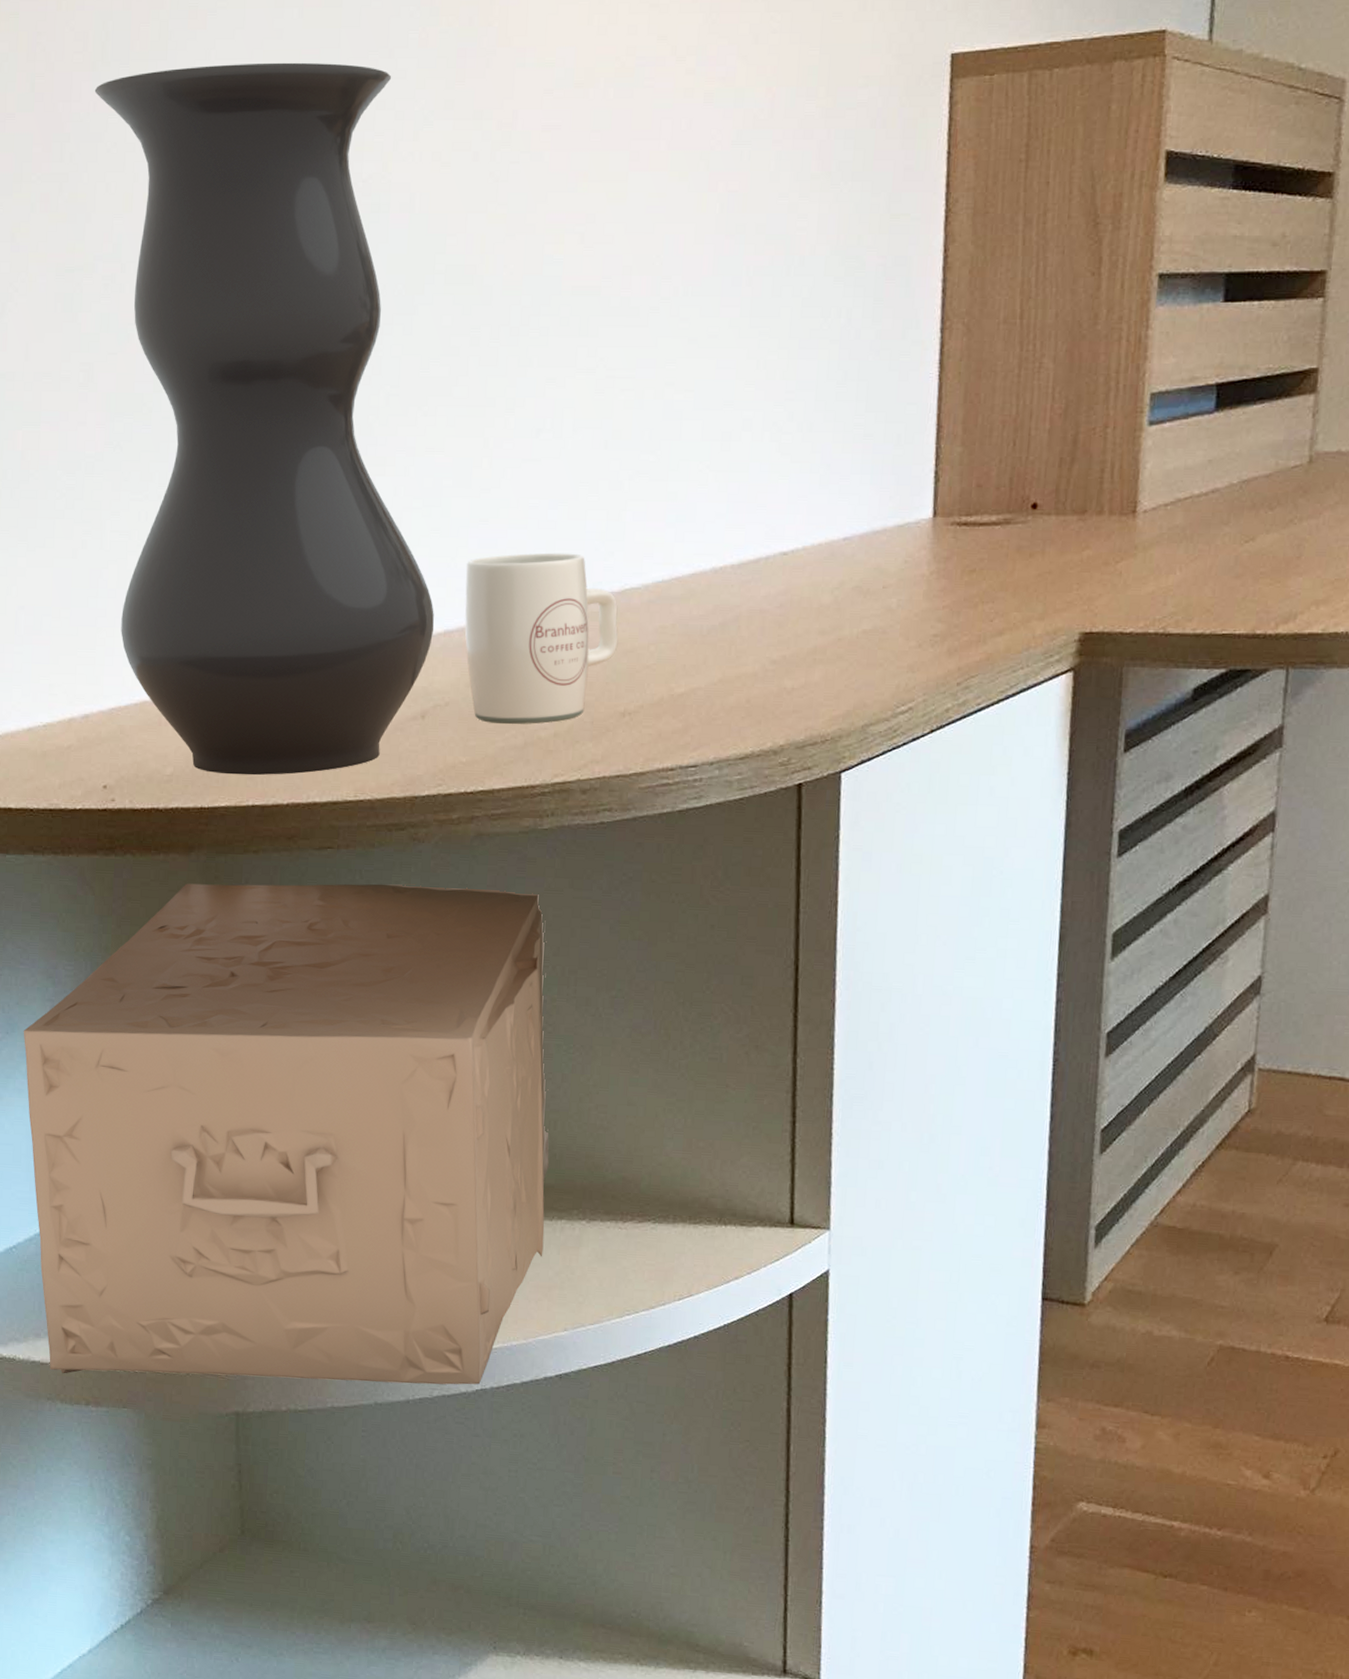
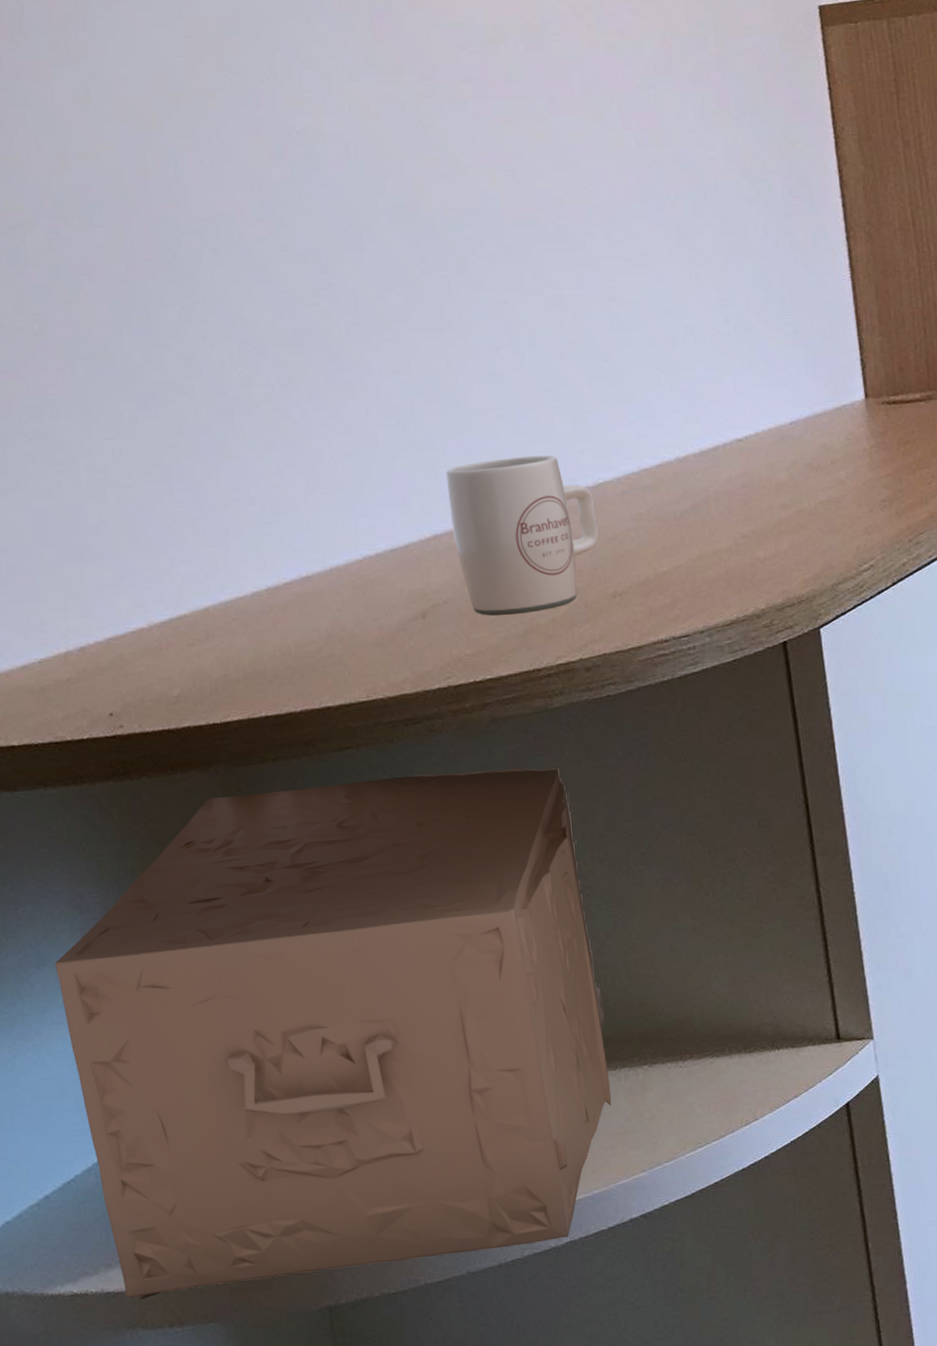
vase: present [94,62,435,776] -> none [15,28,424,690]

